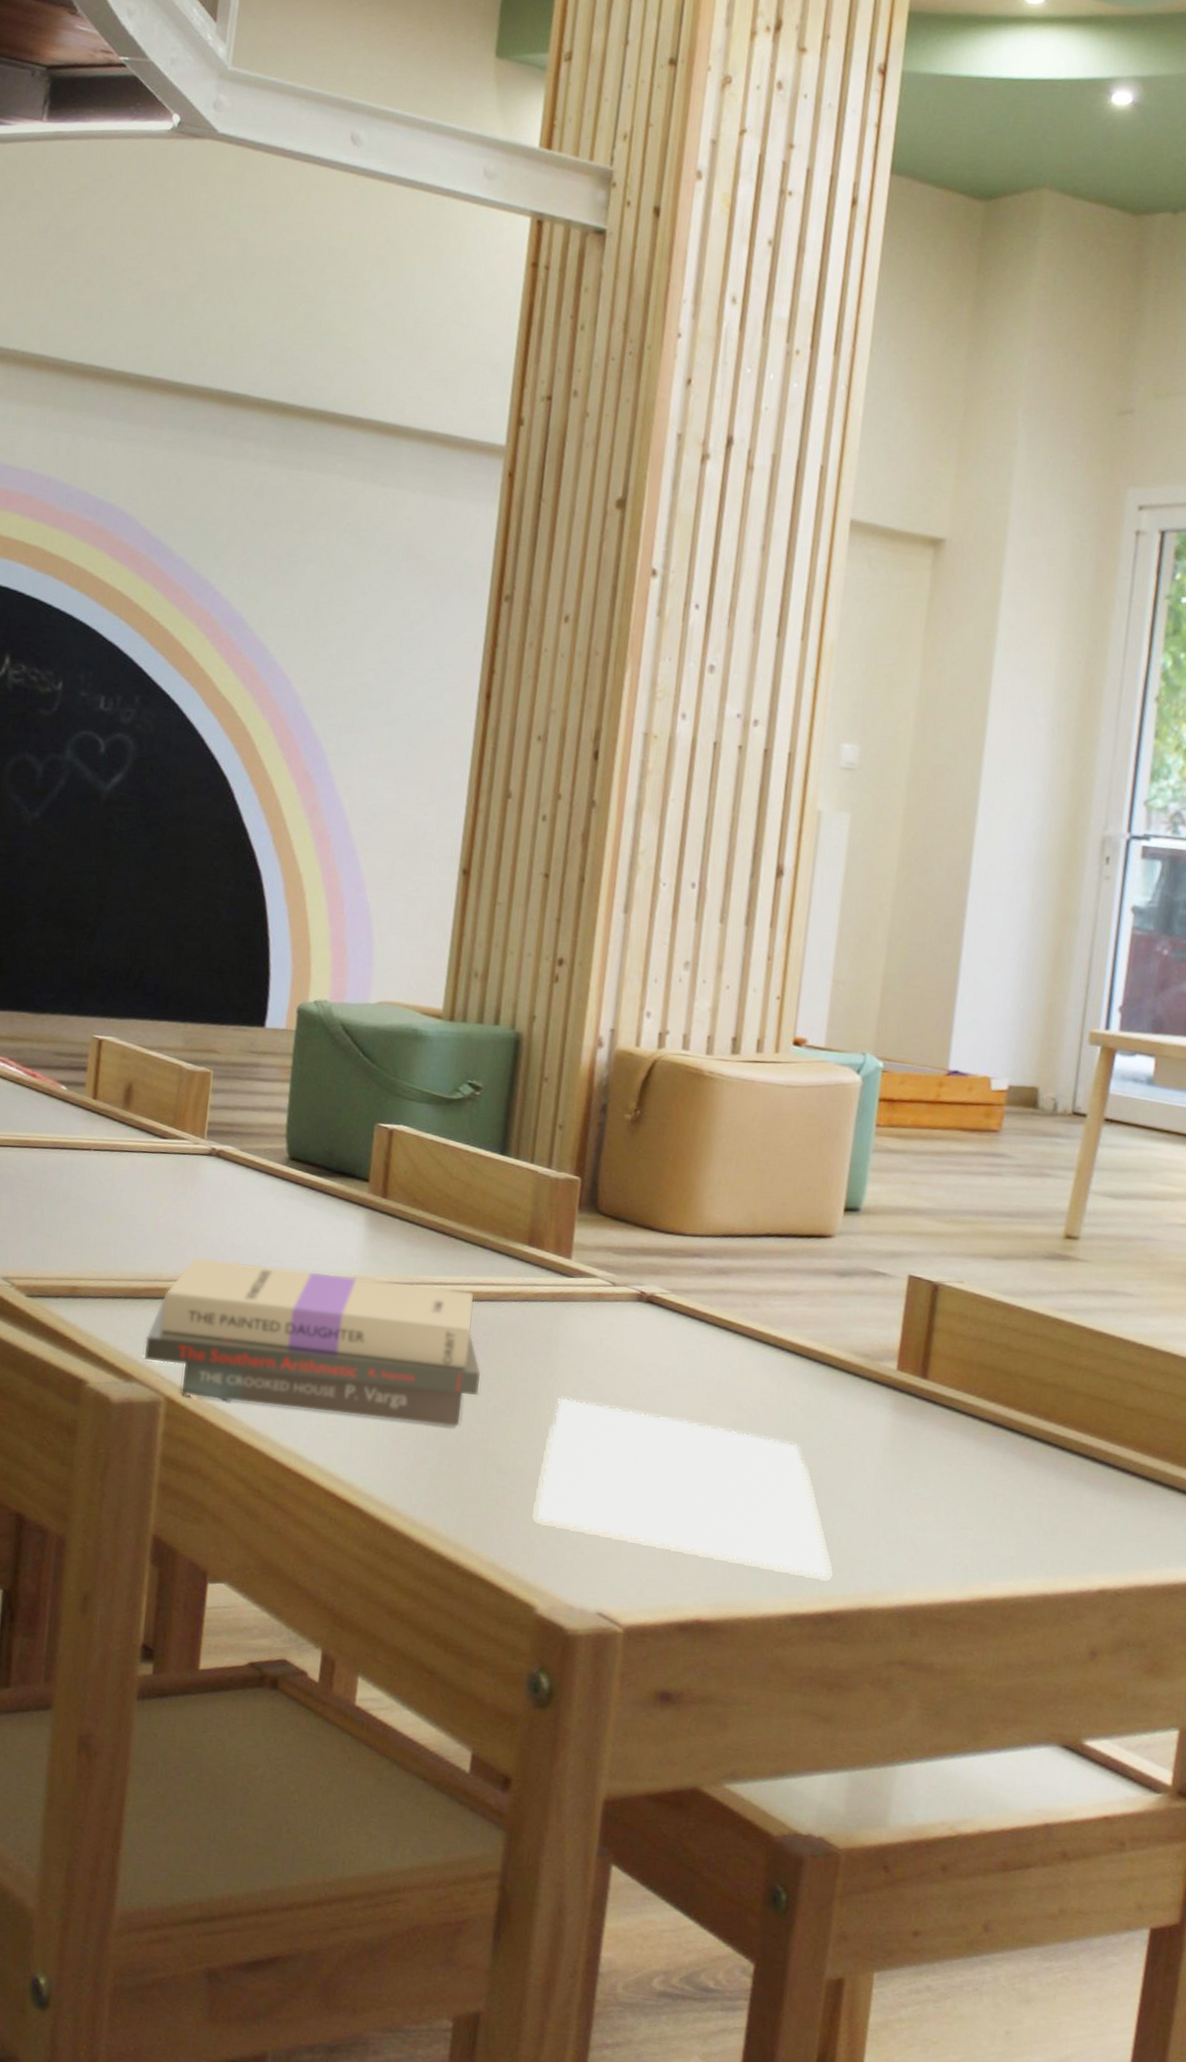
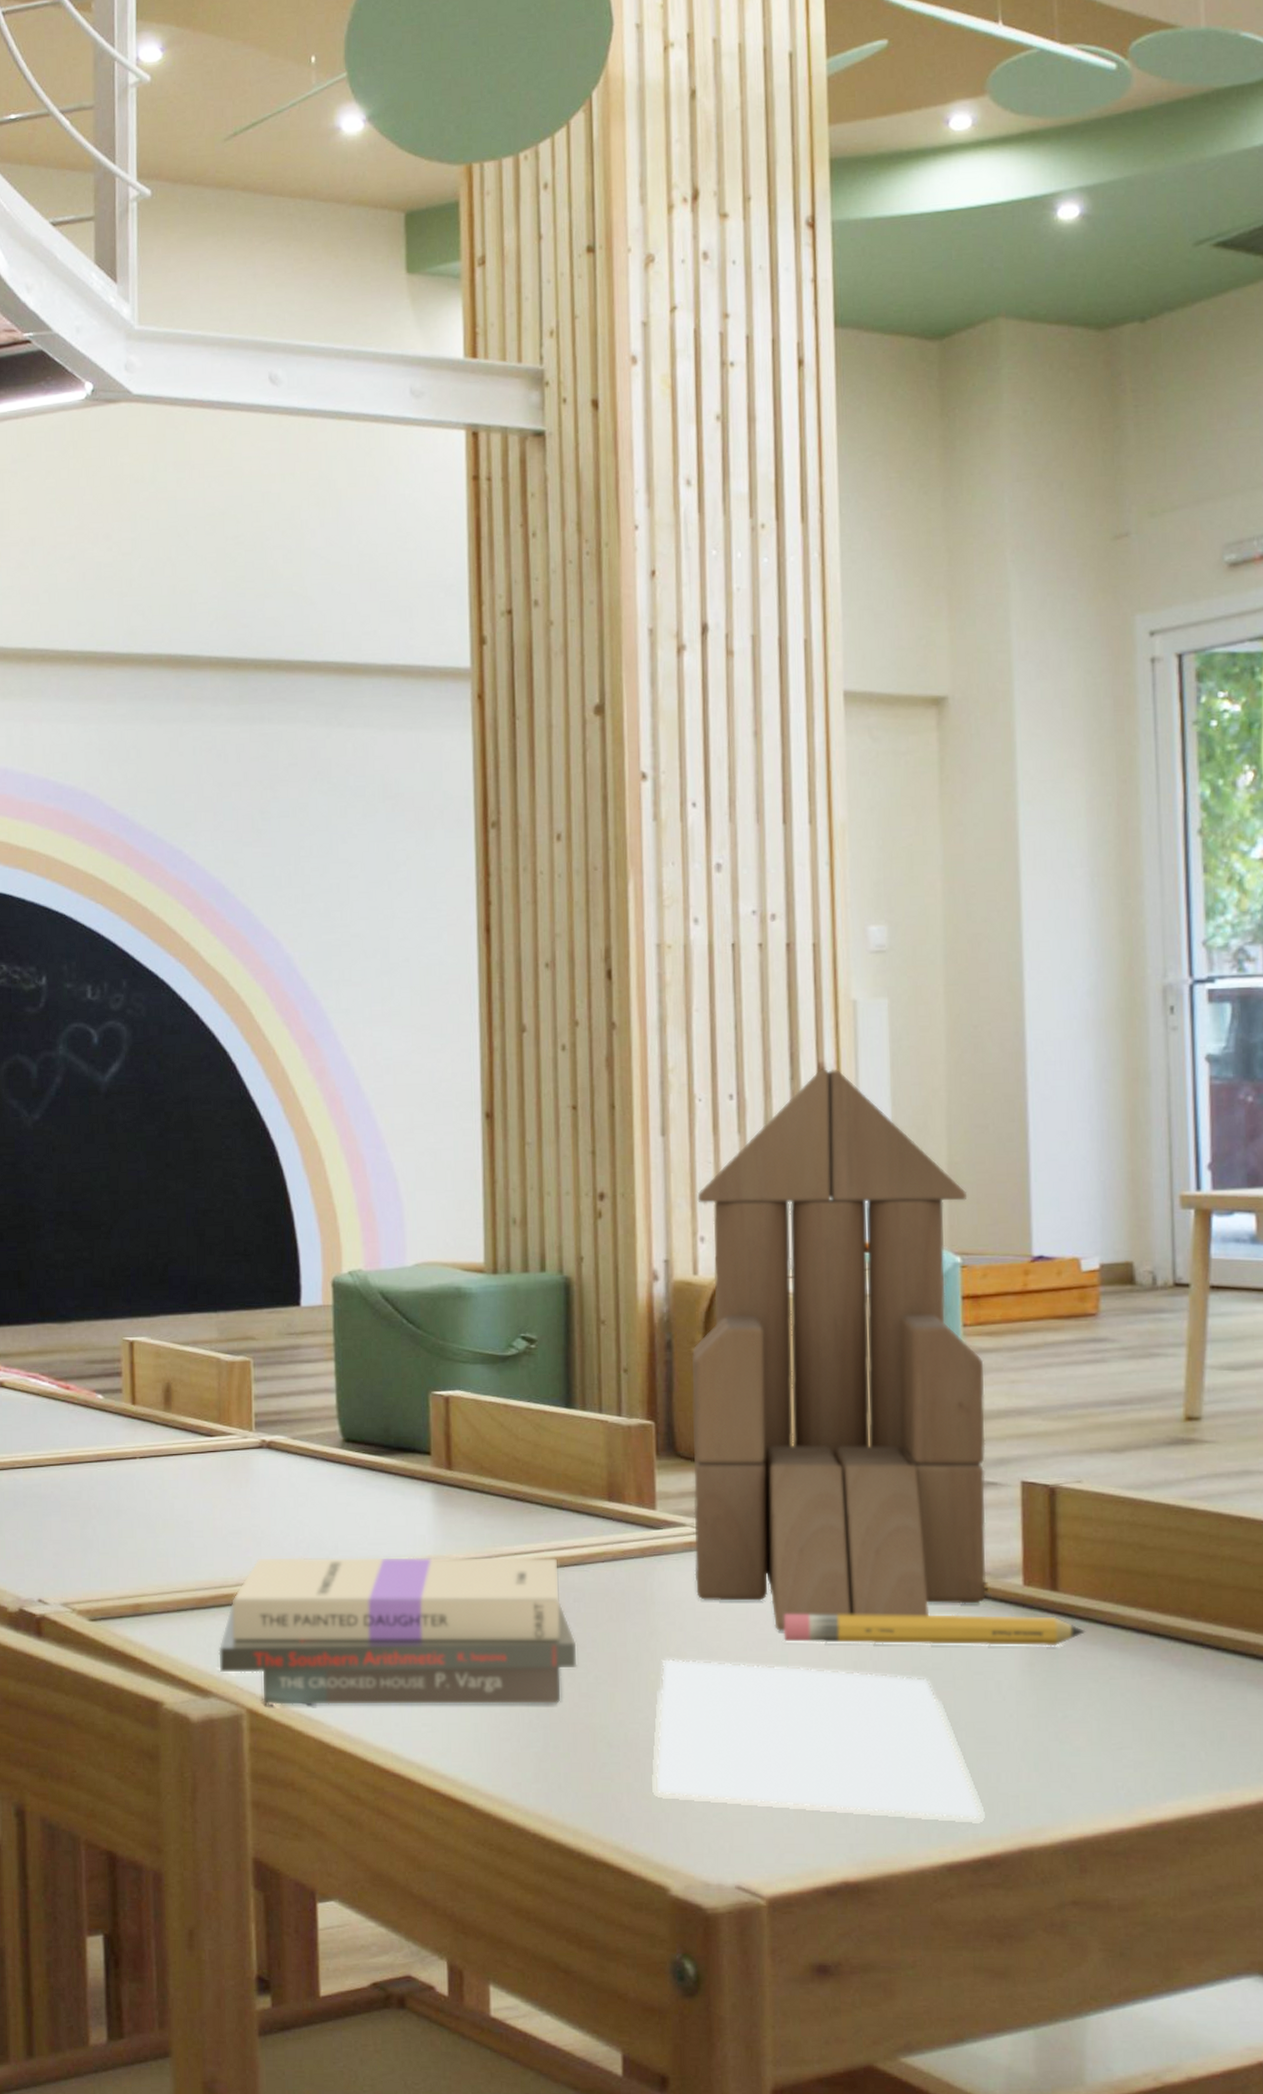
toy blocks: none [598,871,898,1387] -> present [691,1068,987,1632]
pencil: none [672,1369,948,1429] -> present [783,1613,1086,1647]

